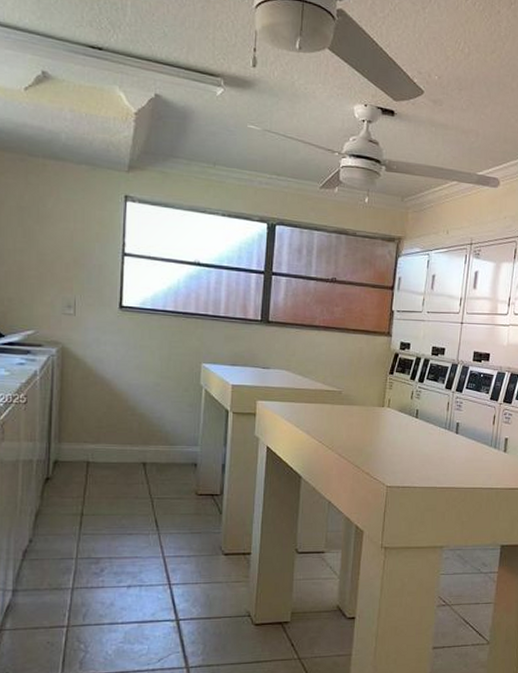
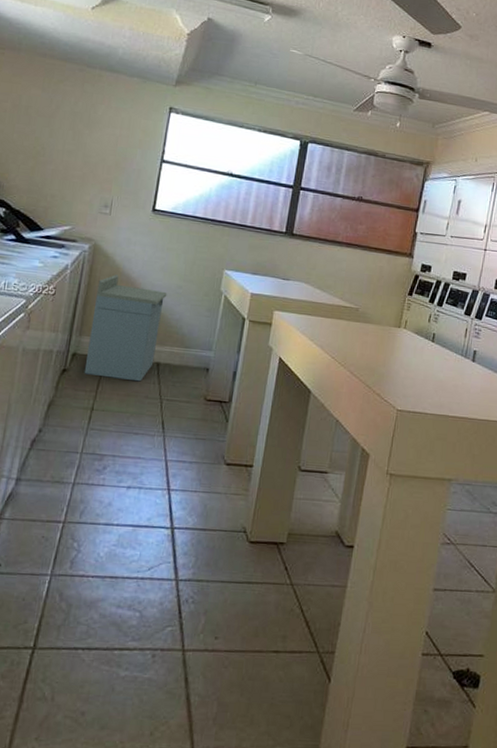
storage cabinet: none [68,377,146,483] -> present [84,275,167,382]

